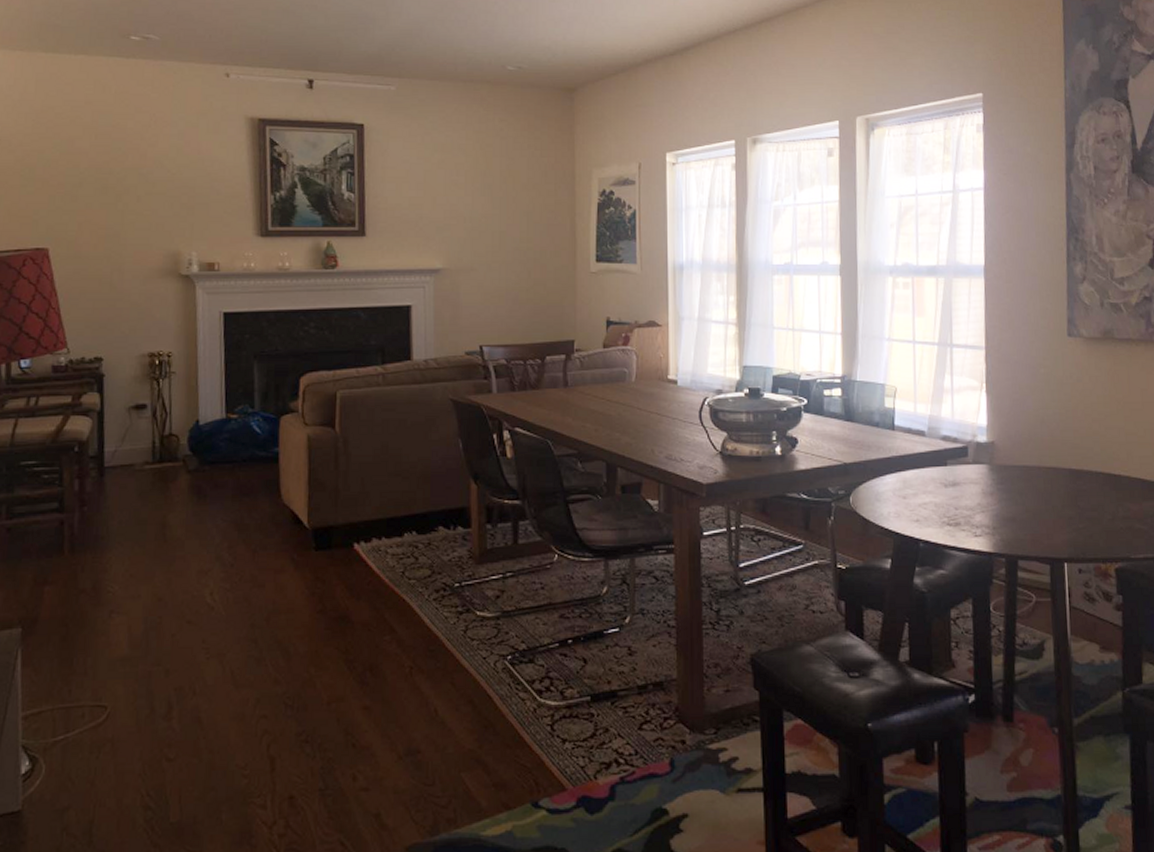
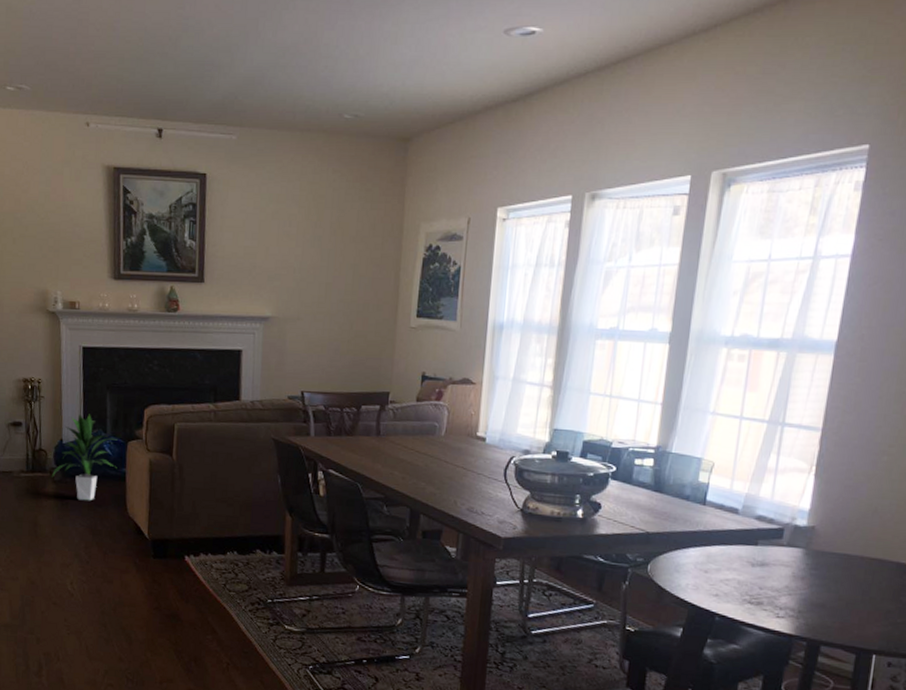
indoor plant: none [185,388,268,491] -> present [52,414,118,501]

